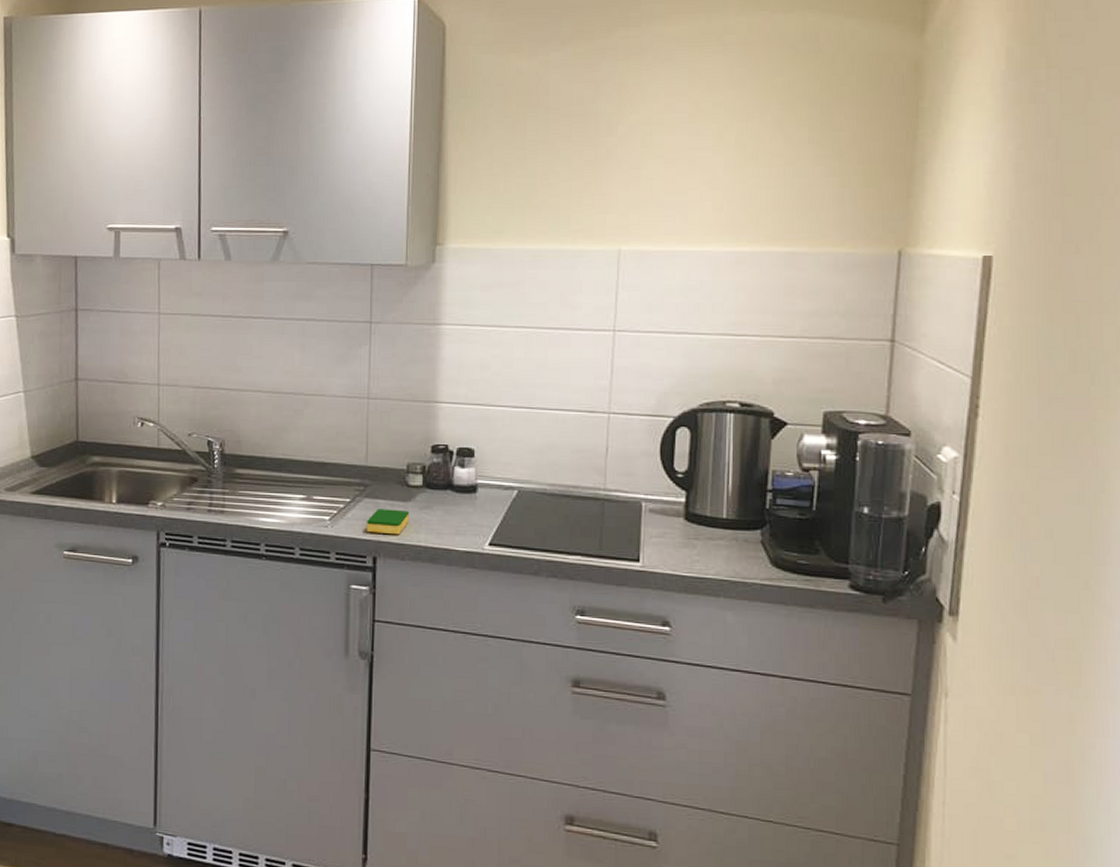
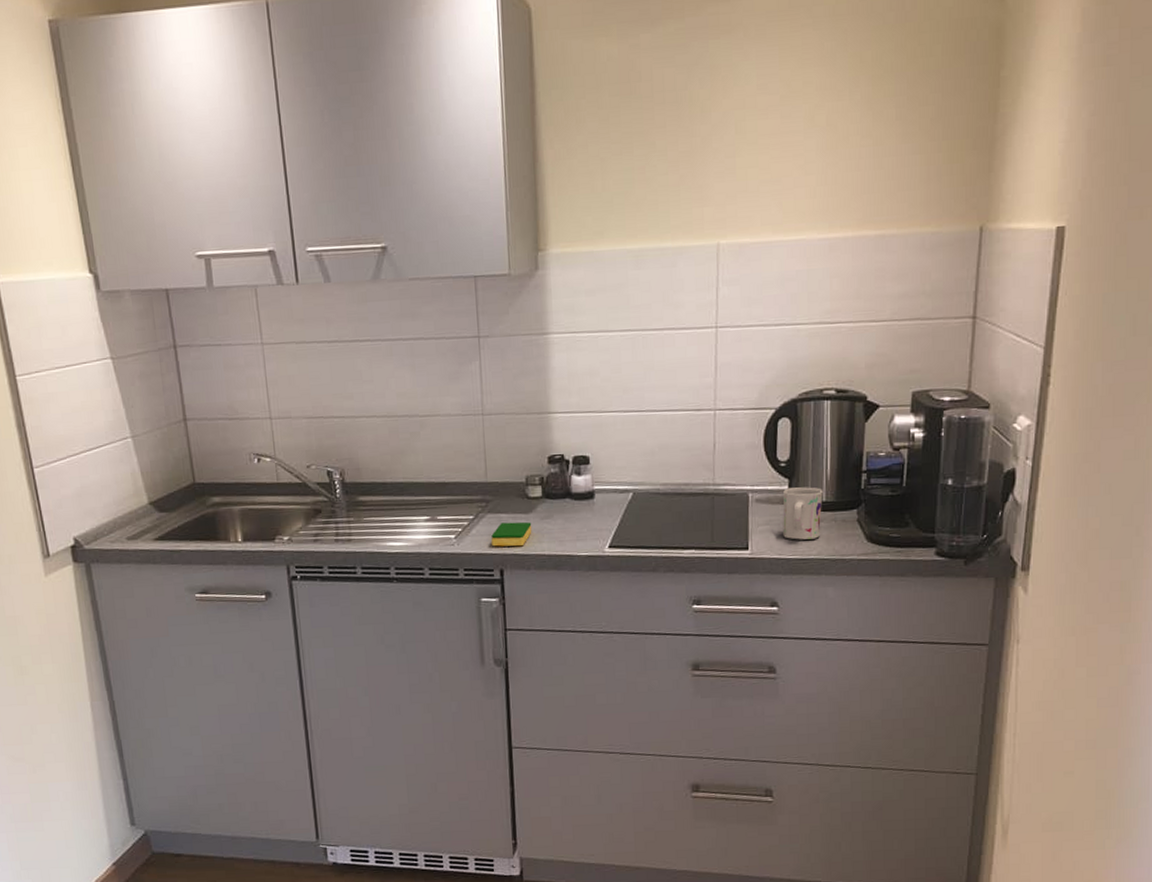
mug: none [678,501,723,558] -> present [783,487,823,540]

